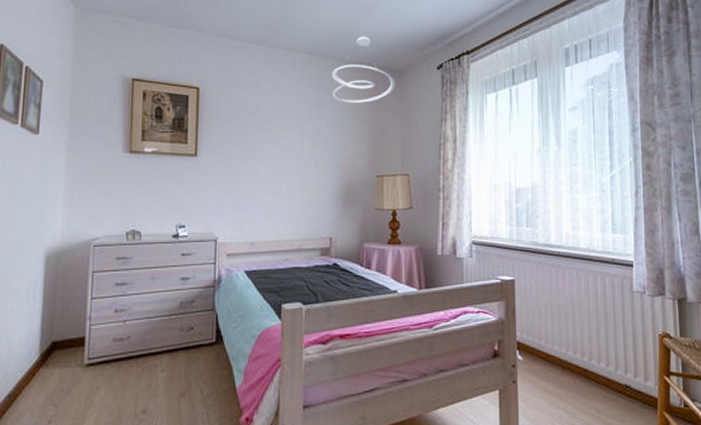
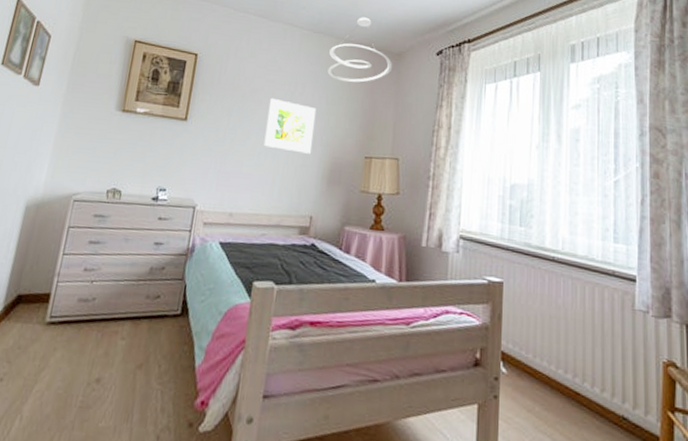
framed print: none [277,125,325,178] -> present [264,97,317,154]

